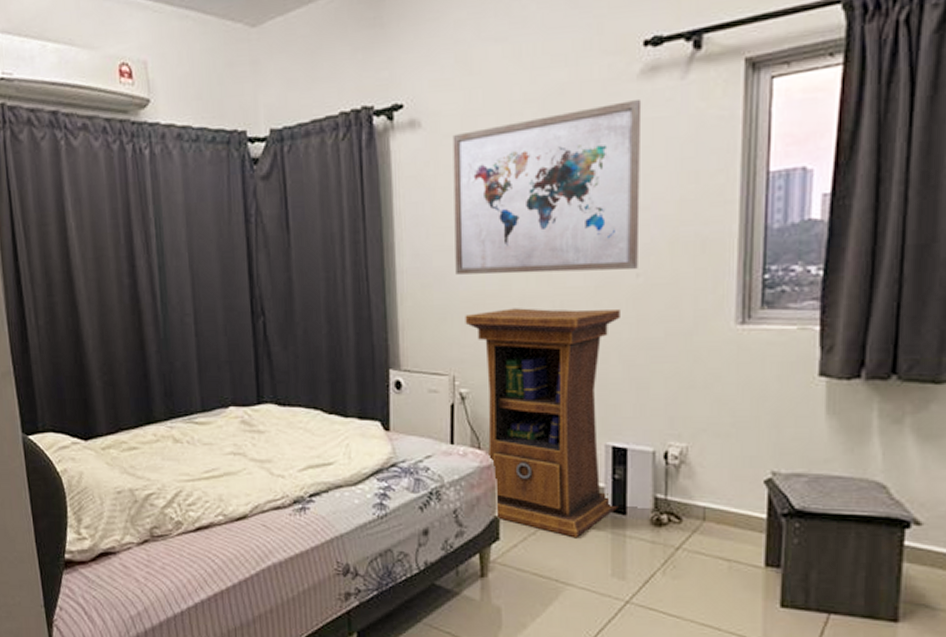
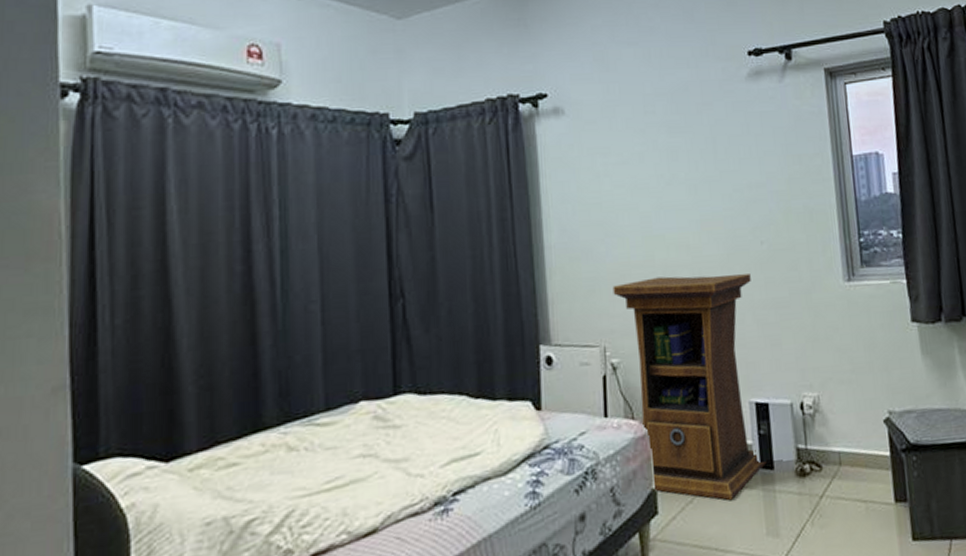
wall art: present [452,98,642,275] -> none [594,96,761,248]

